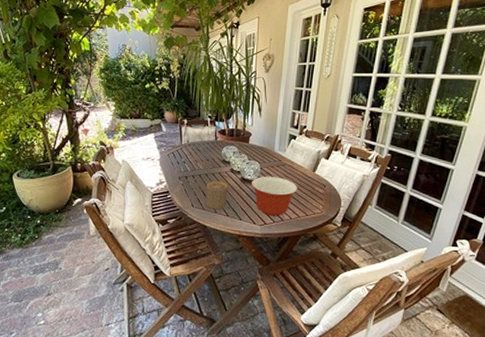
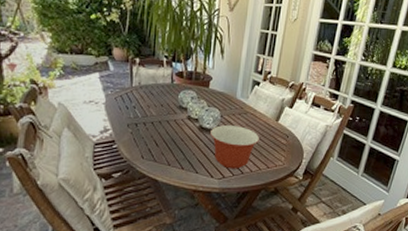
cup: present [206,180,229,210] -> none [158,129,185,162]

